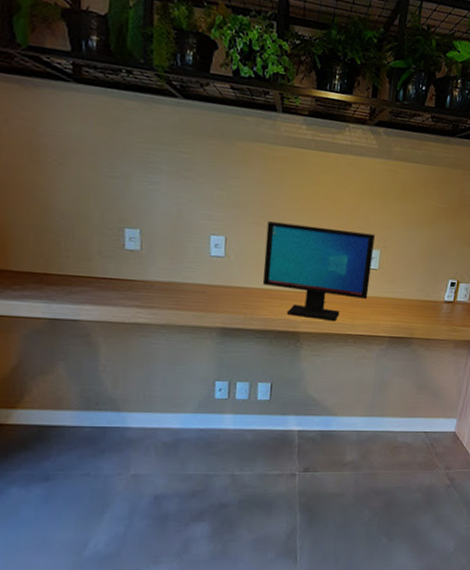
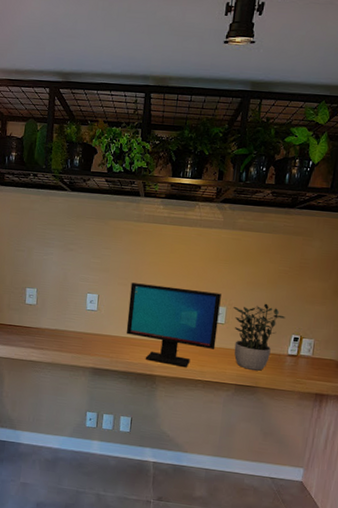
potted plant: none [388,245,443,320] -> present [234,303,286,371]

